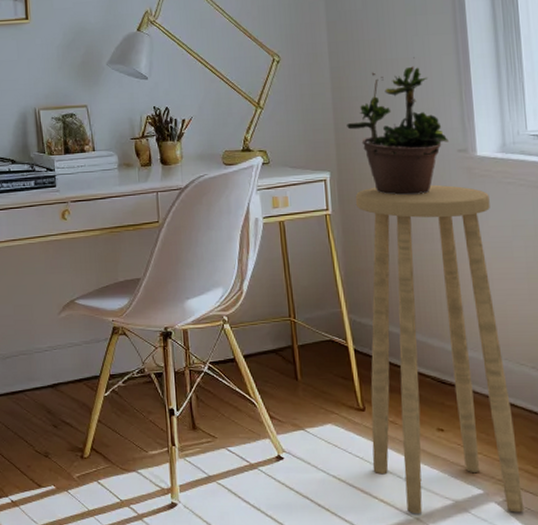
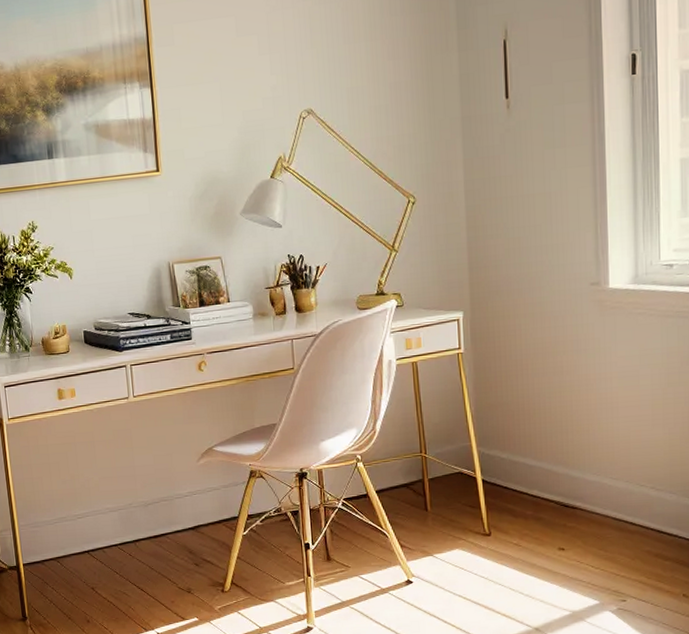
potted plant: present [347,57,449,195] -> none [481,192,582,331]
stool: present [355,184,523,514] -> none [487,318,635,625]

